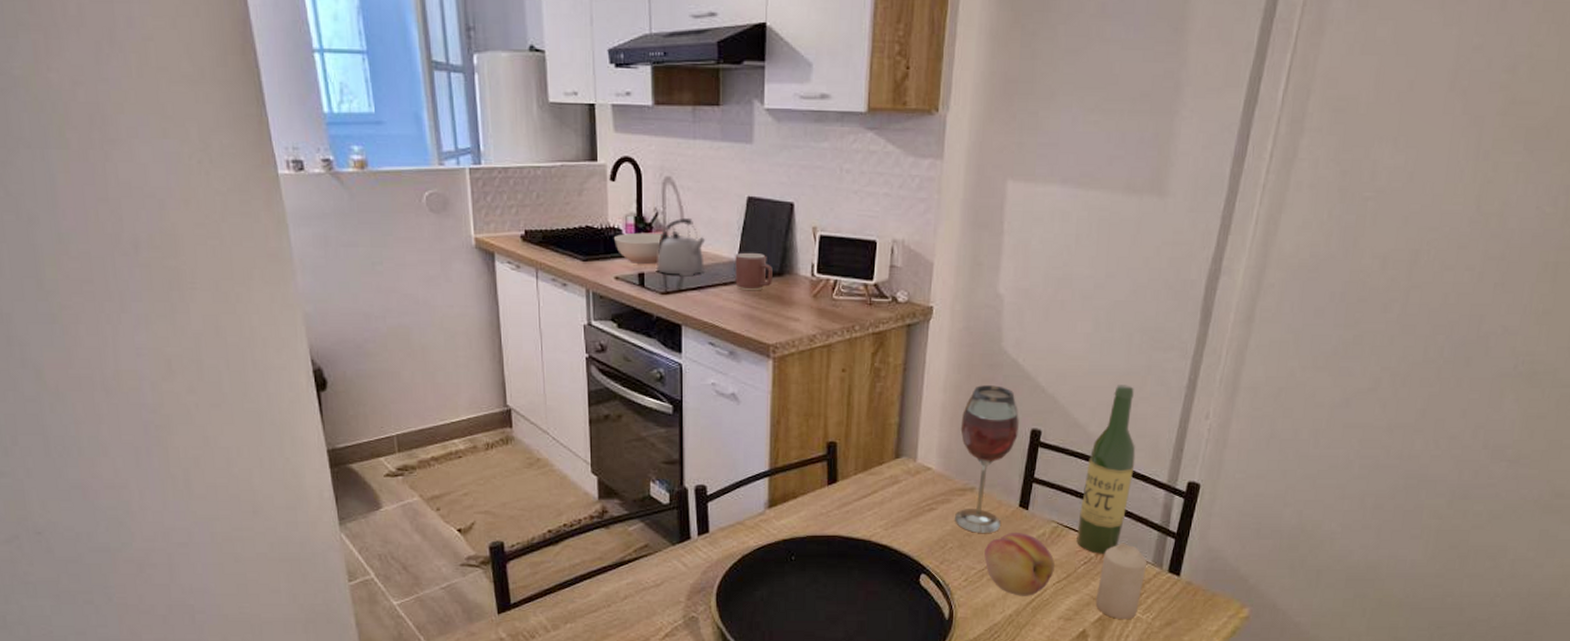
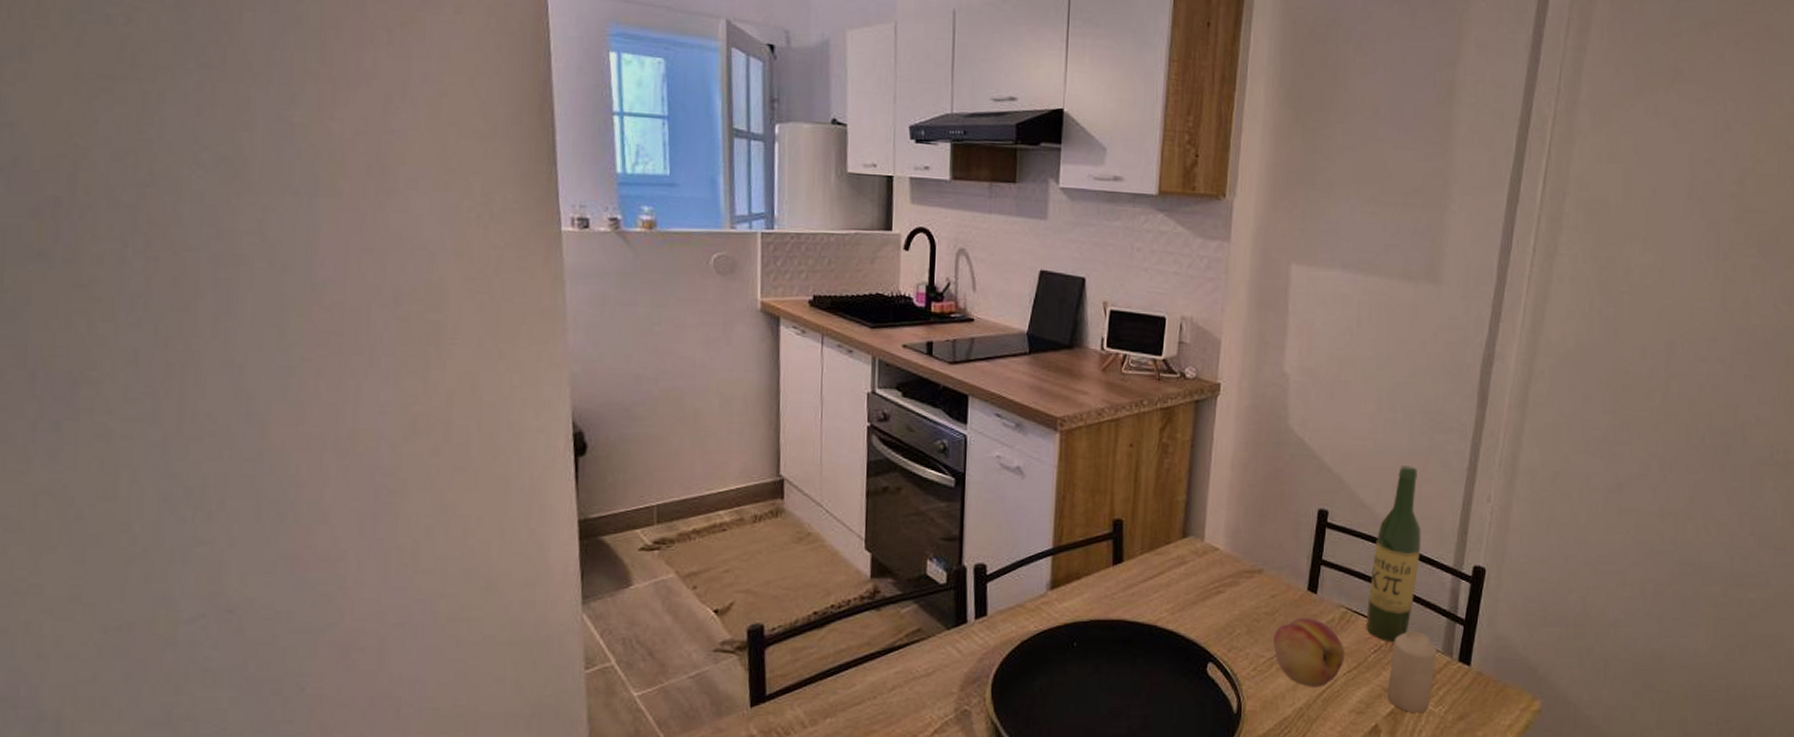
bowl: present [613,232,672,264] -> none [903,301,963,333]
kettle: present [657,217,706,278] -> none [946,288,997,348]
mug: present [735,252,773,291] -> none [1024,324,1063,363]
wineglass: present [955,385,1019,533] -> none [1243,463,1306,618]

